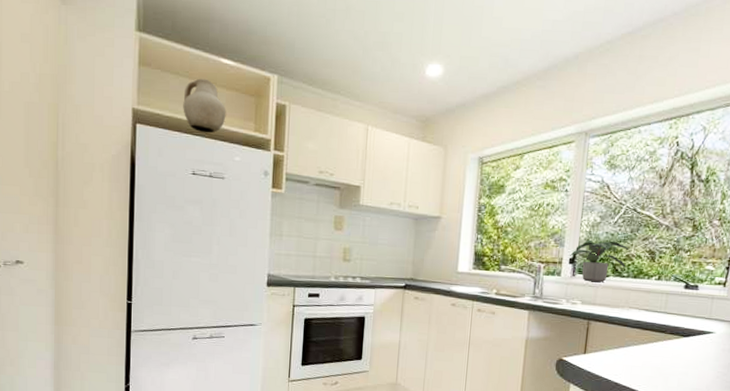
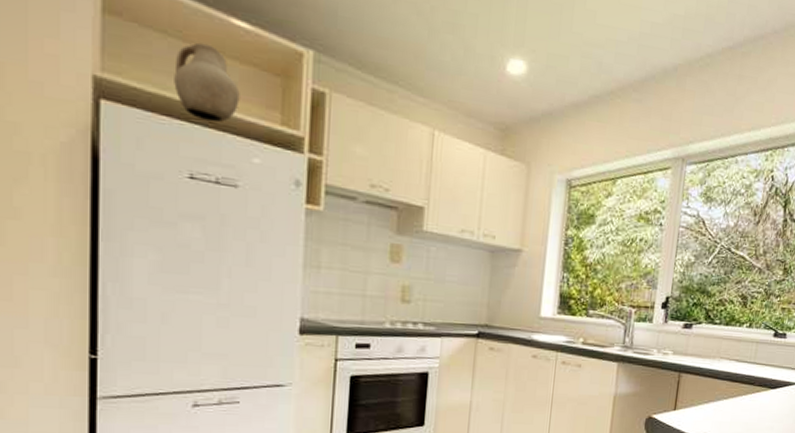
potted plant: present [570,239,631,283] -> none [663,281,724,331]

